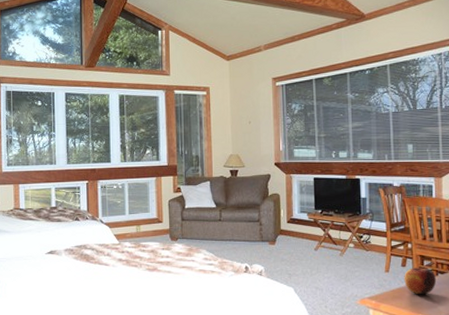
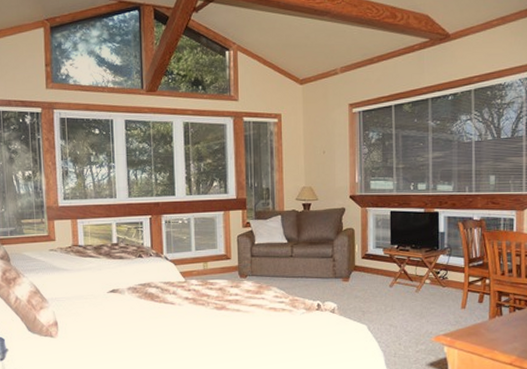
apple: present [404,268,437,295] -> none [480,304,514,331]

